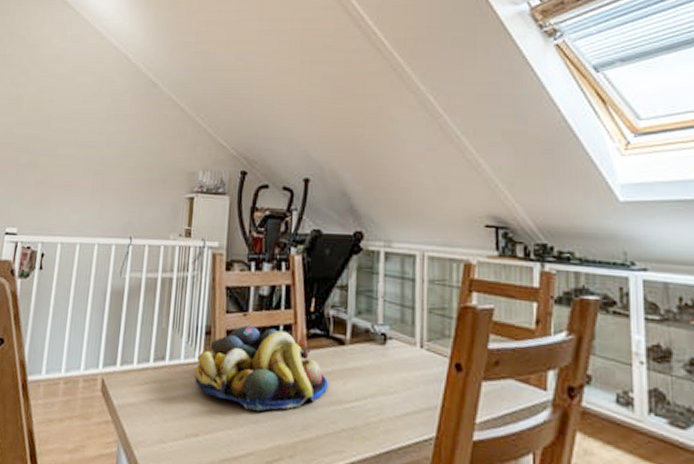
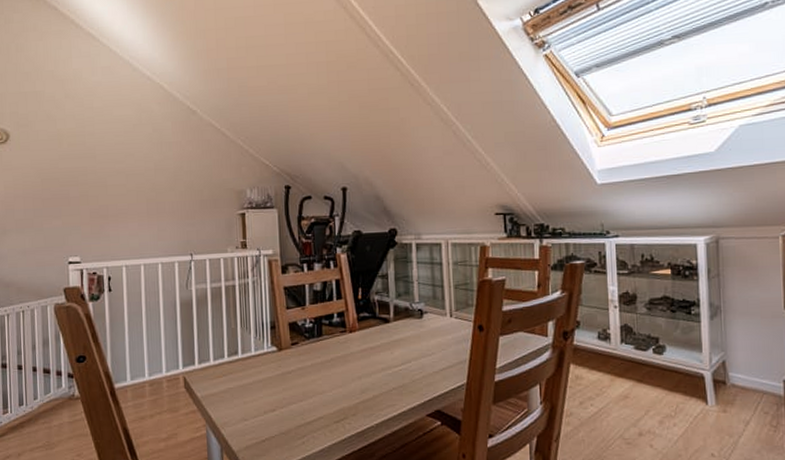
fruit bowl: present [194,326,329,411] -> none [265,317,379,384]

